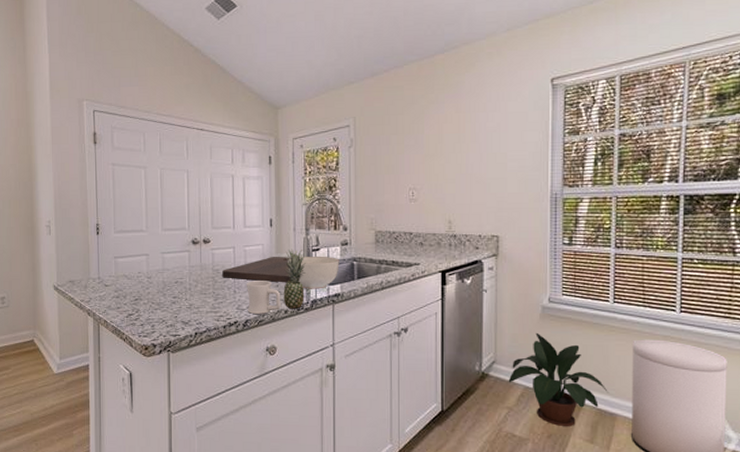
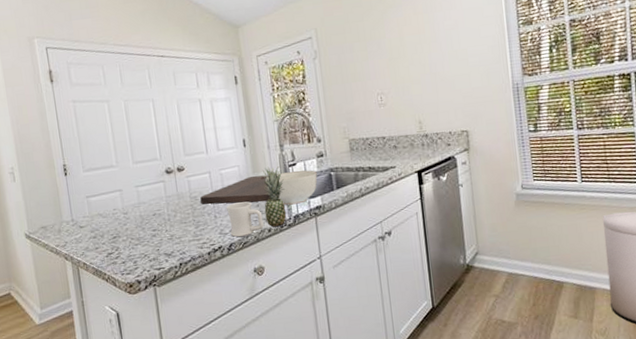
potted plant: present [508,332,610,426] -> none [492,219,587,307]

